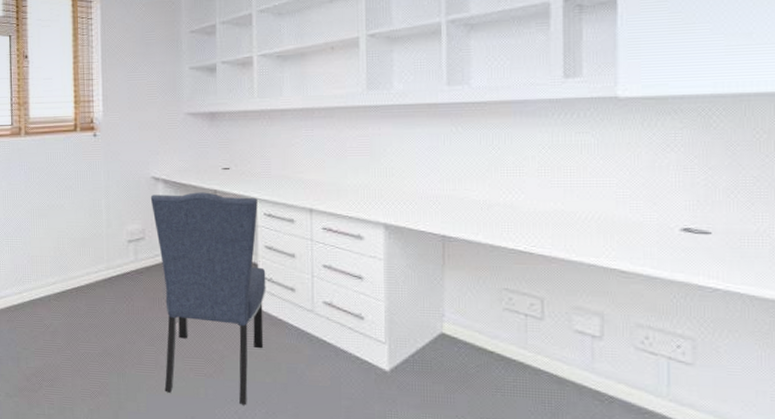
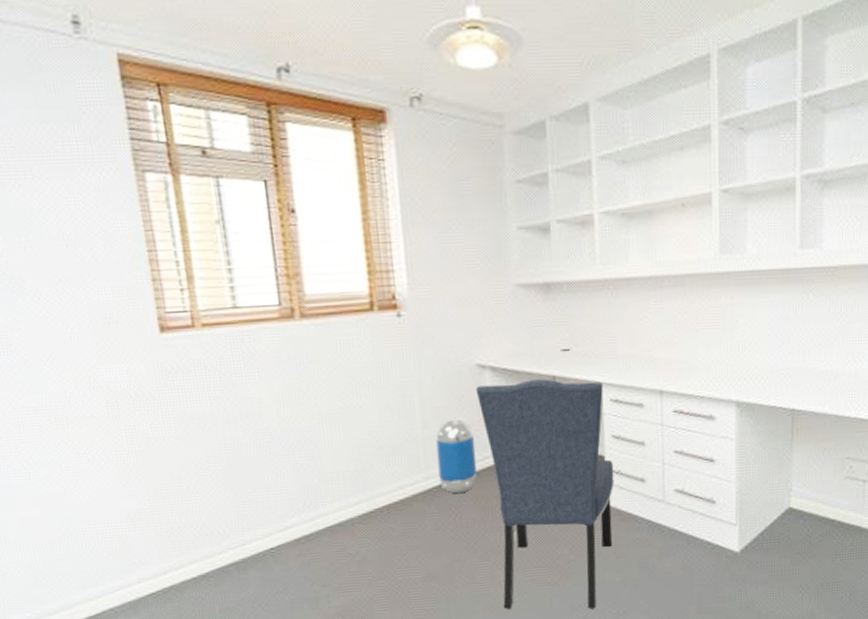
trash can: none [116,221,149,284] -> present [435,419,478,494]

